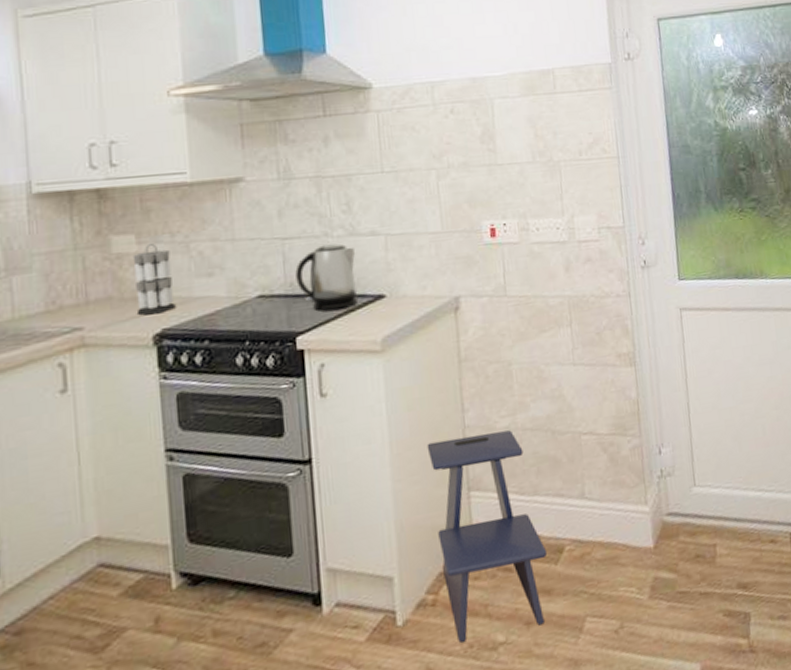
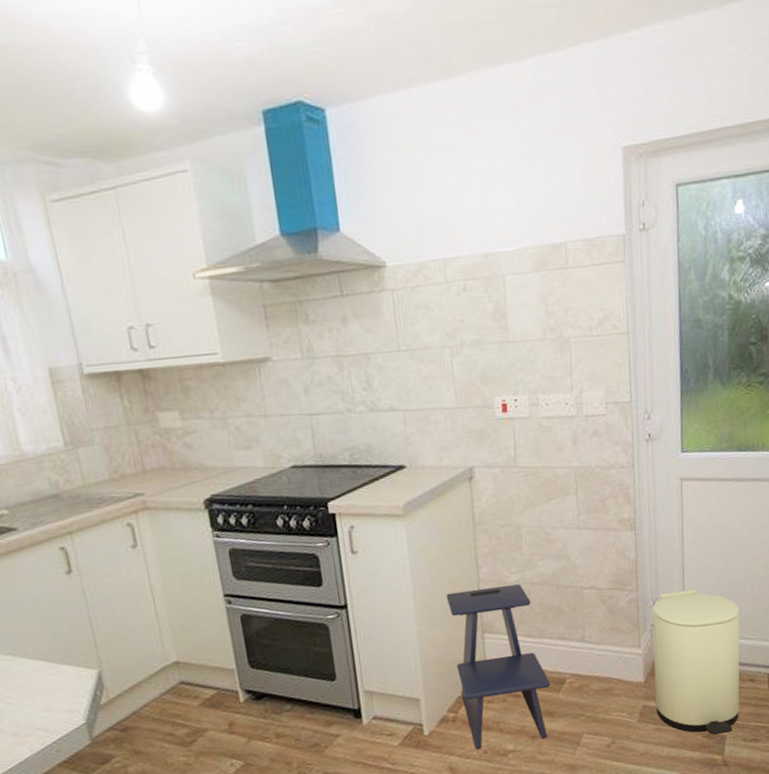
spice rack: present [132,244,176,316] -> none [178,420,221,483]
kettle: present [295,243,357,312] -> none [323,419,380,480]
pedal bin: none [658,432,763,613] -> present [652,589,740,735]

